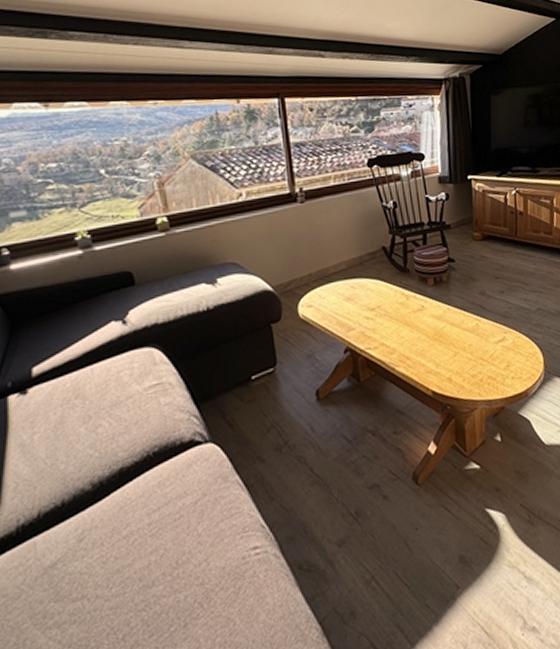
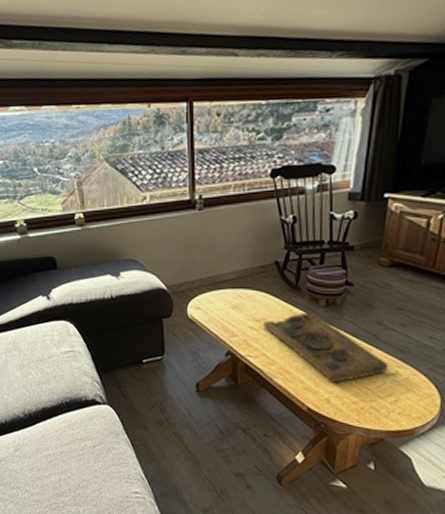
decorative tray: none [379,291,497,361] -> present [263,311,389,383]

